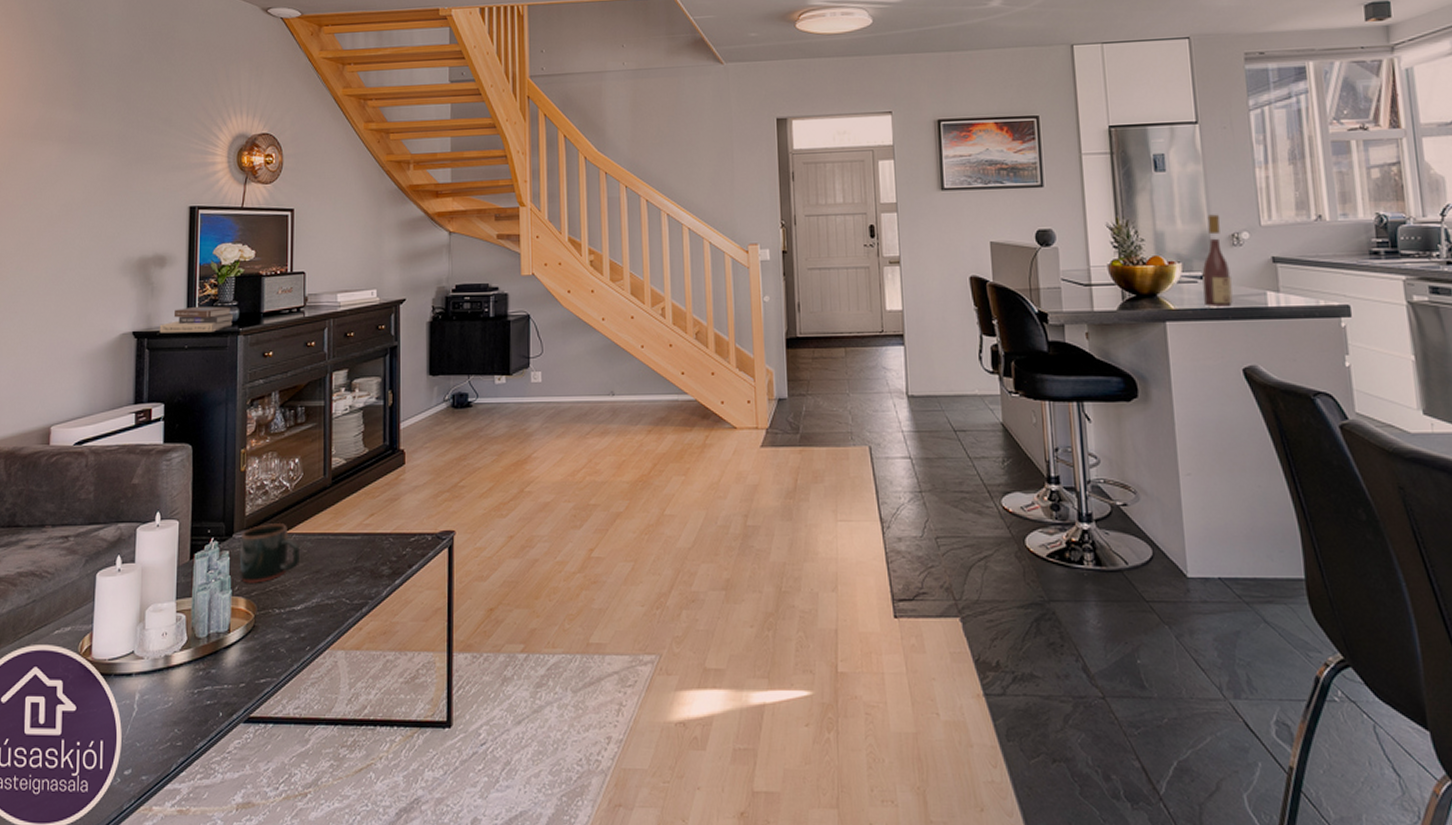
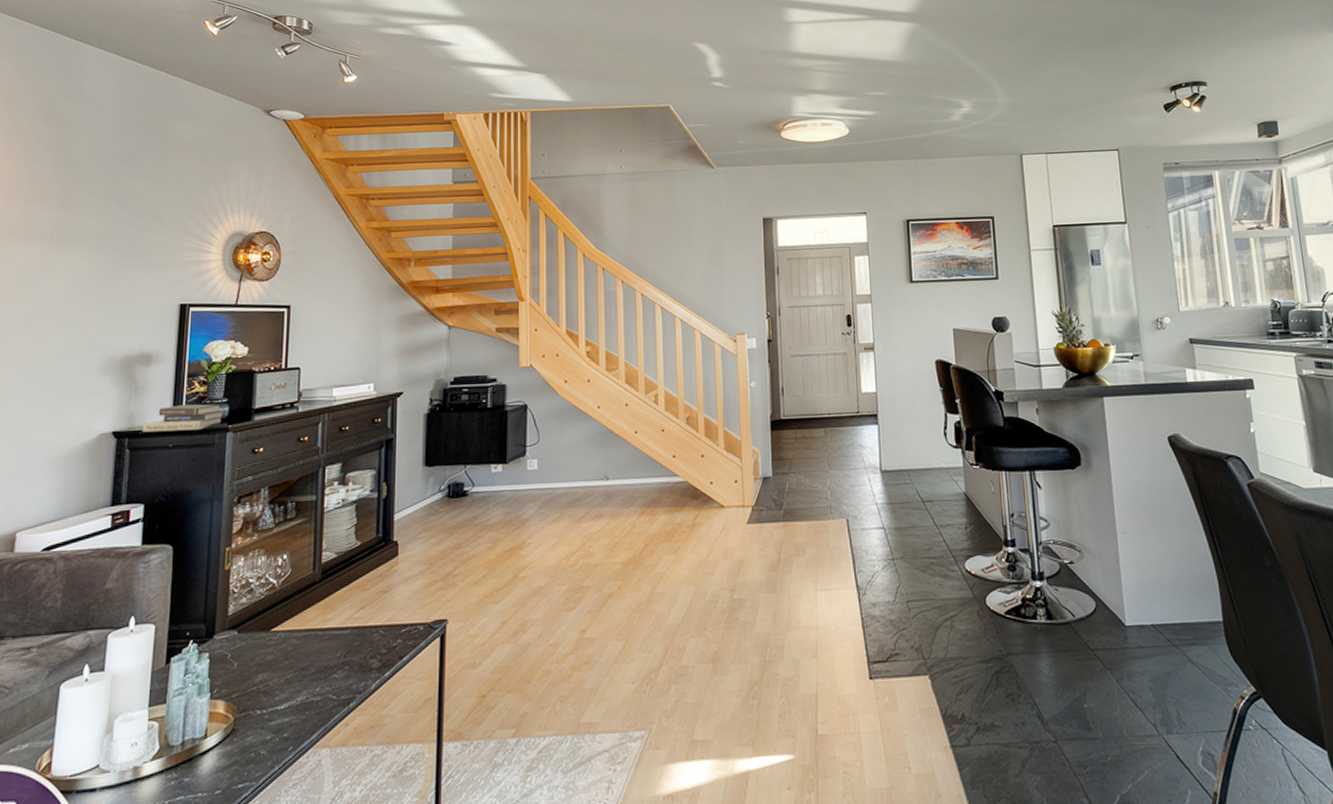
mug: present [240,522,301,583] -> none [220,620,286,685]
wine bottle: present [1202,214,1233,308] -> none [1132,302,1159,384]

